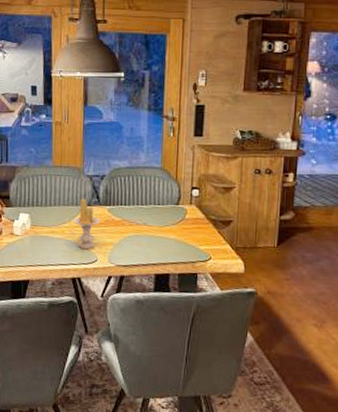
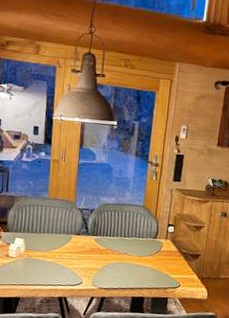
candle: present [73,198,99,250] -> none [63,228,86,273]

